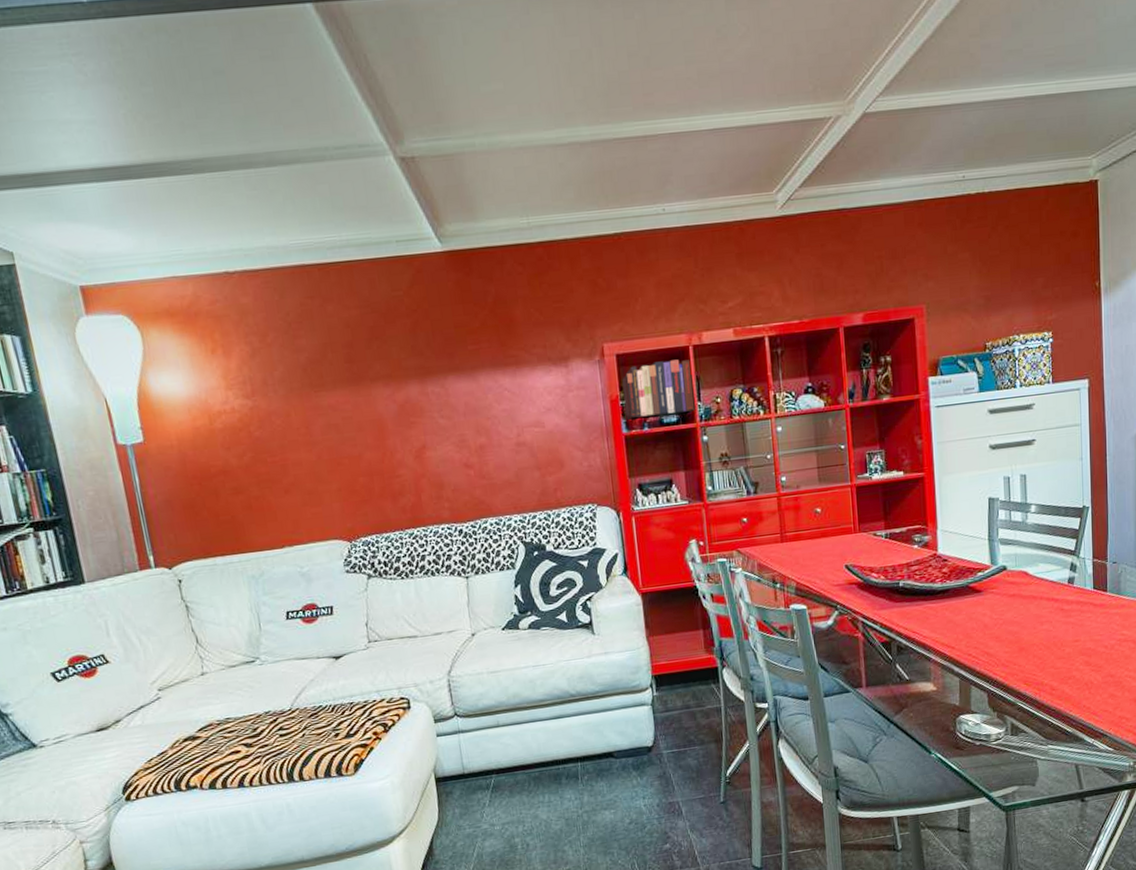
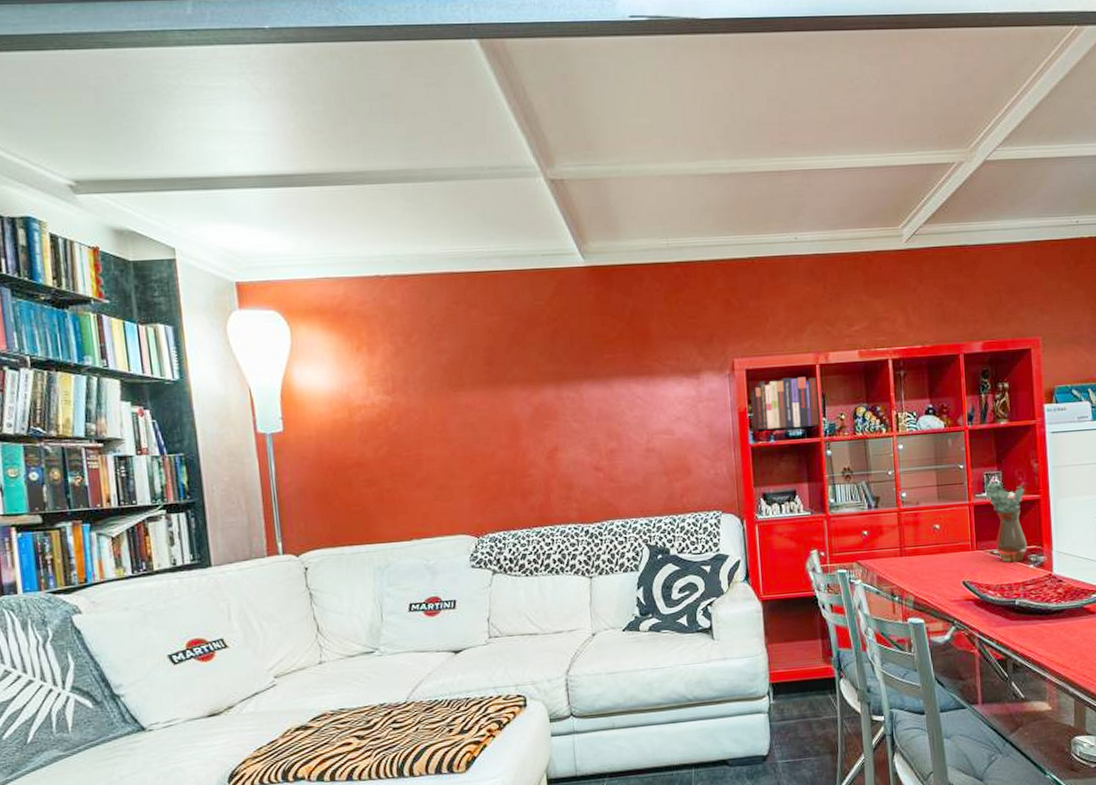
vase: none [864,460,911,544] -> present [982,480,1027,563]

